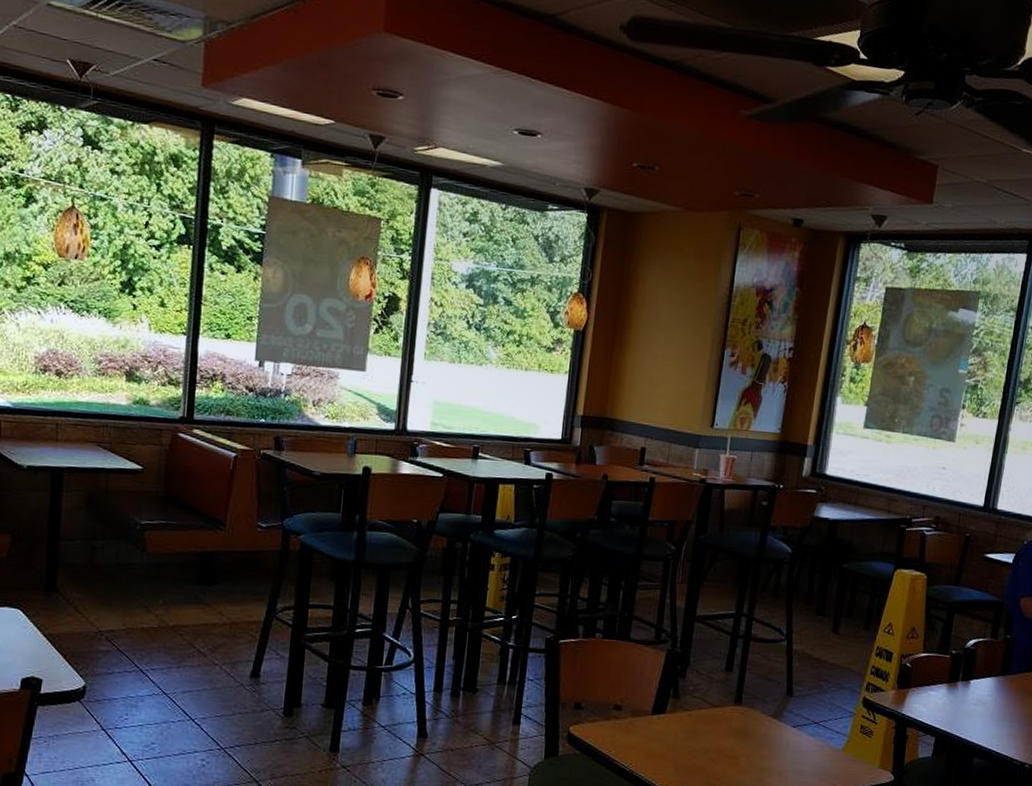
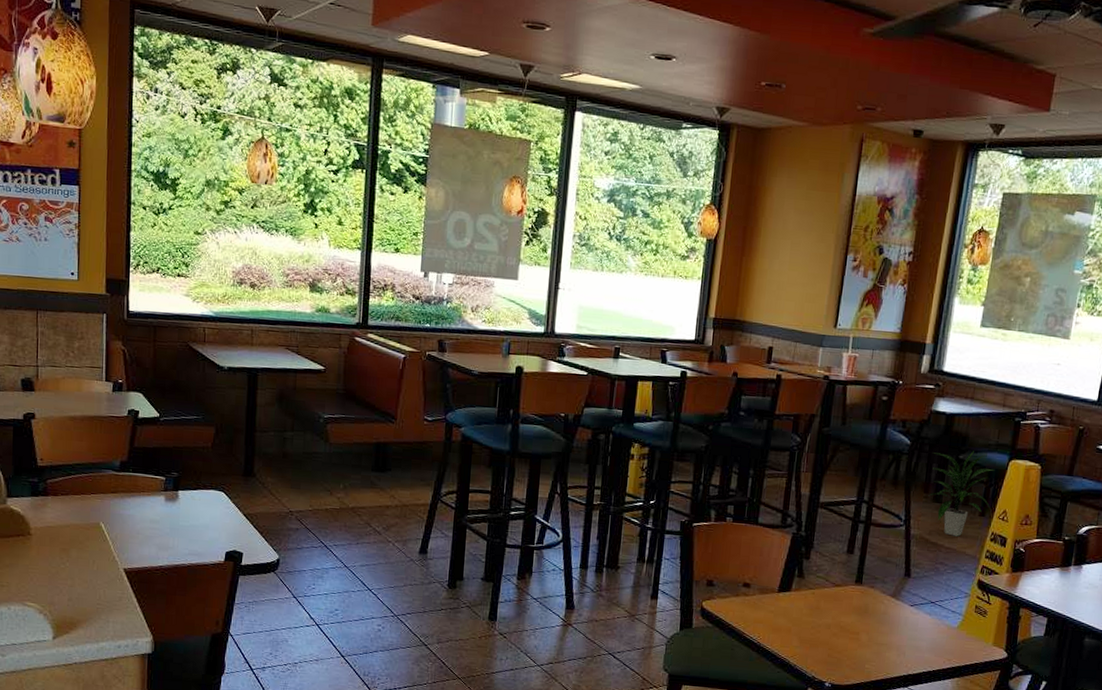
indoor plant: none [811,560,879,652] -> present [928,451,994,537]

